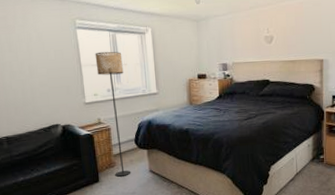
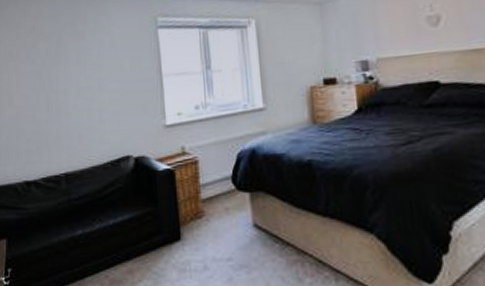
floor lamp: present [95,51,131,177] -> none [180,54,227,233]

